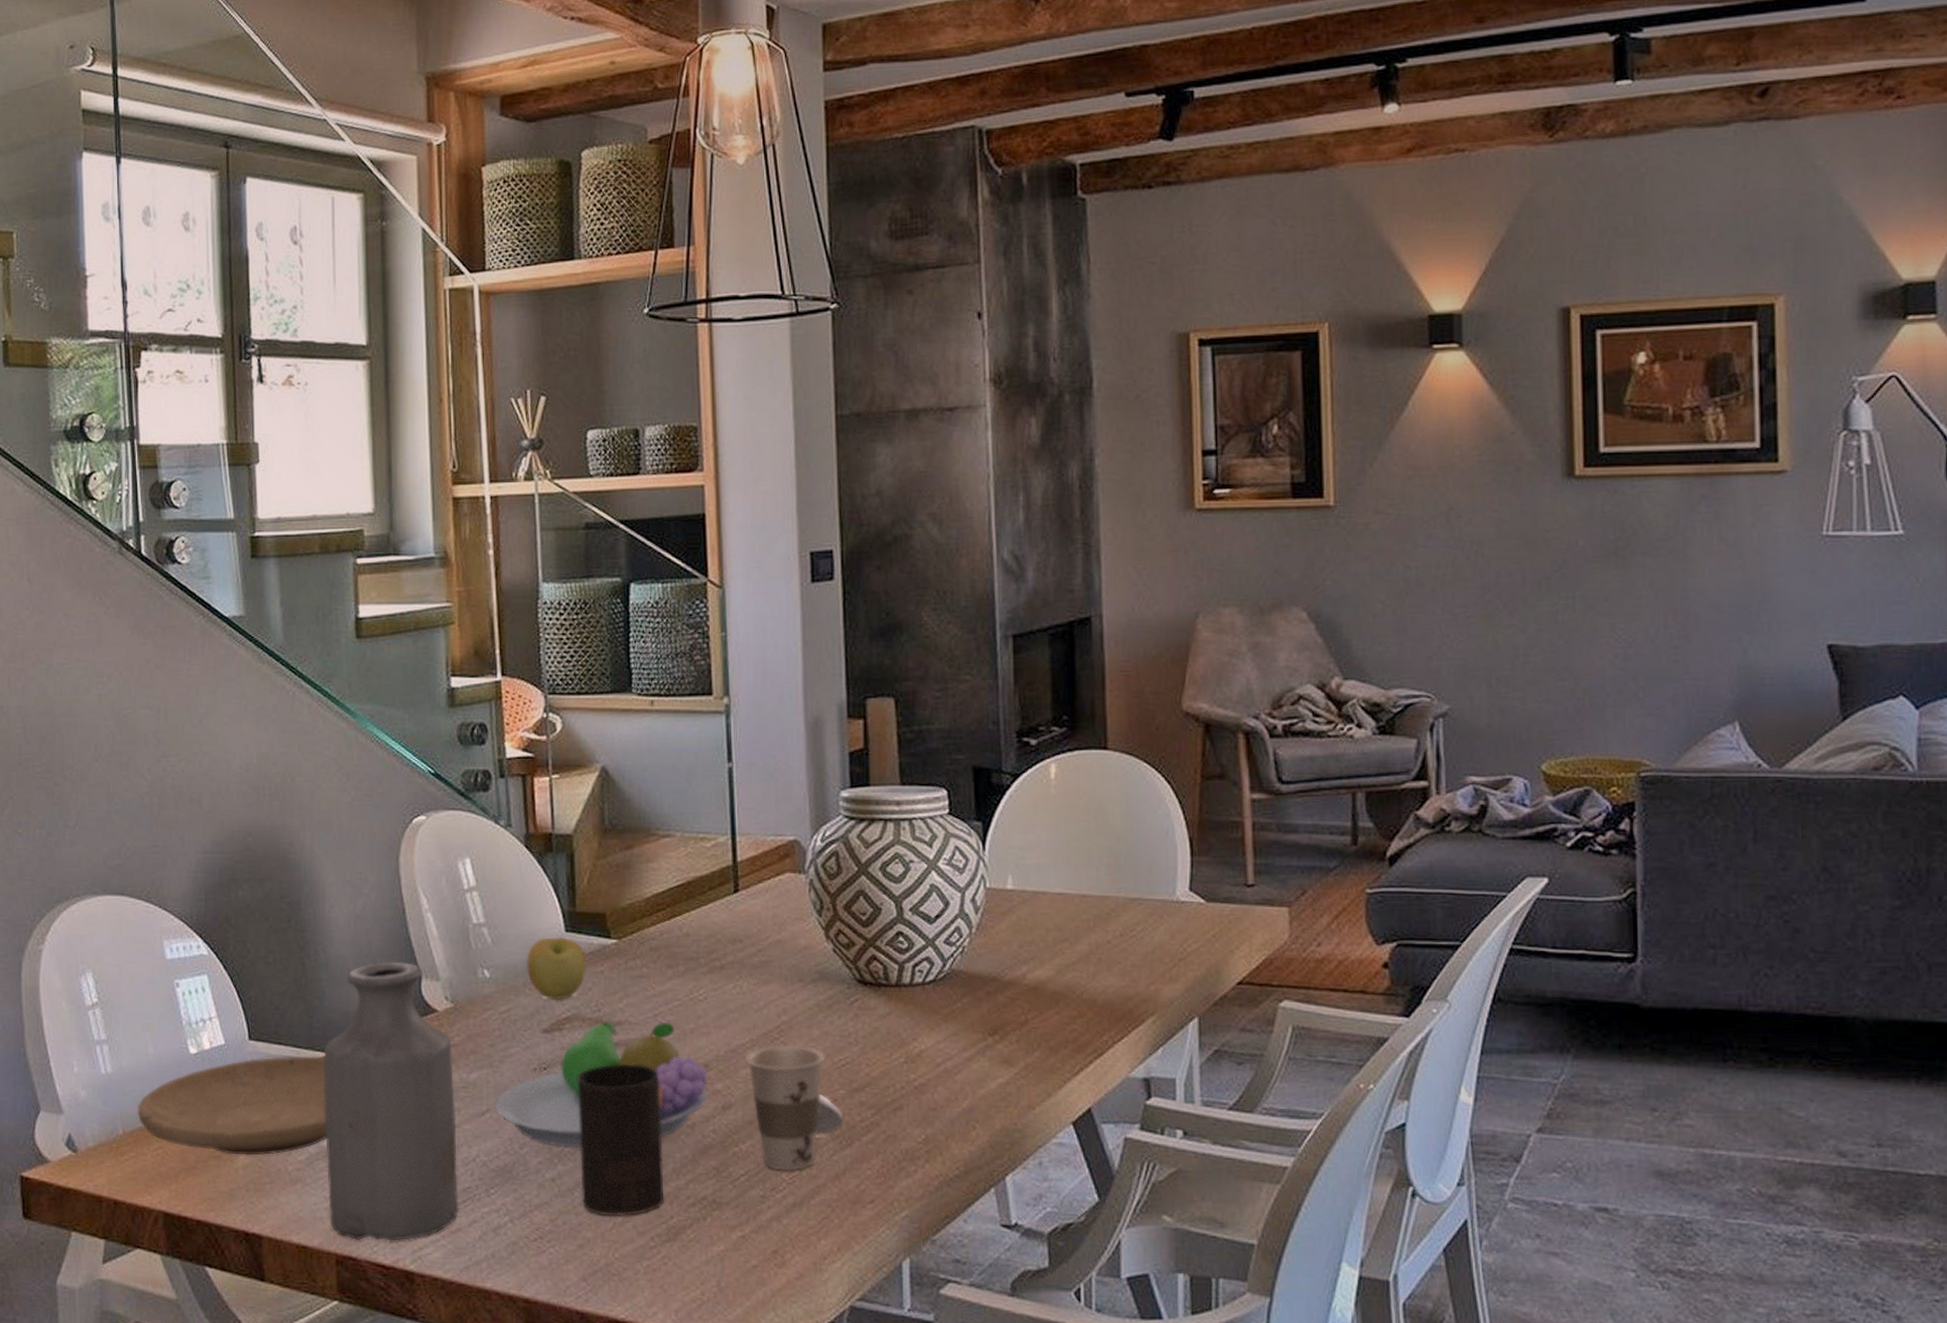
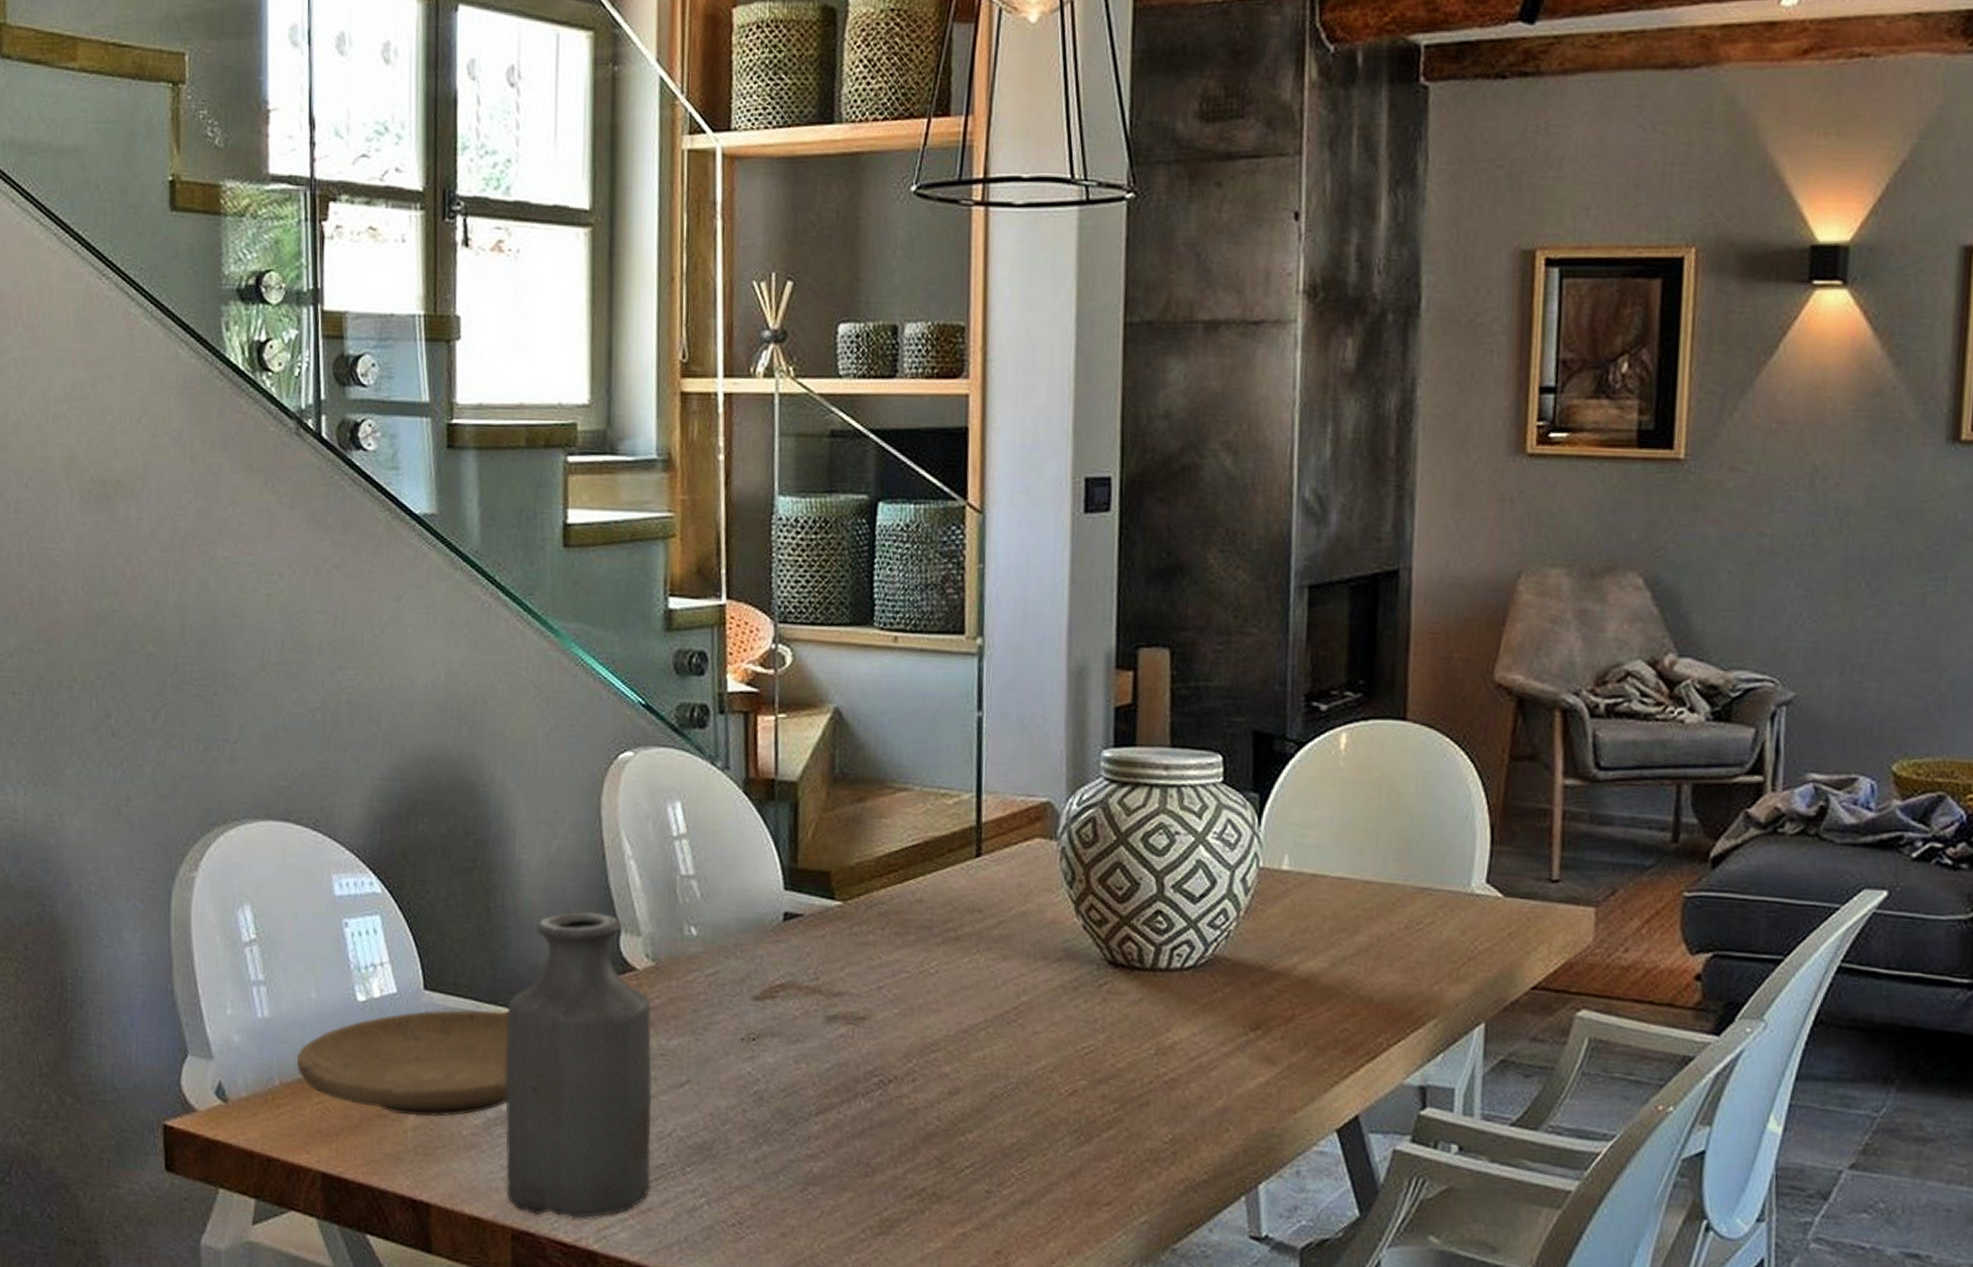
fruit bowl: present [495,1020,710,1147] -> none [696,990,938,1127]
apple: present [526,936,586,1001] -> none [738,894,806,965]
cup: present [578,1063,664,1216] -> none [787,1038,881,1205]
cup: present [744,1044,842,1171] -> none [977,1027,1082,1166]

